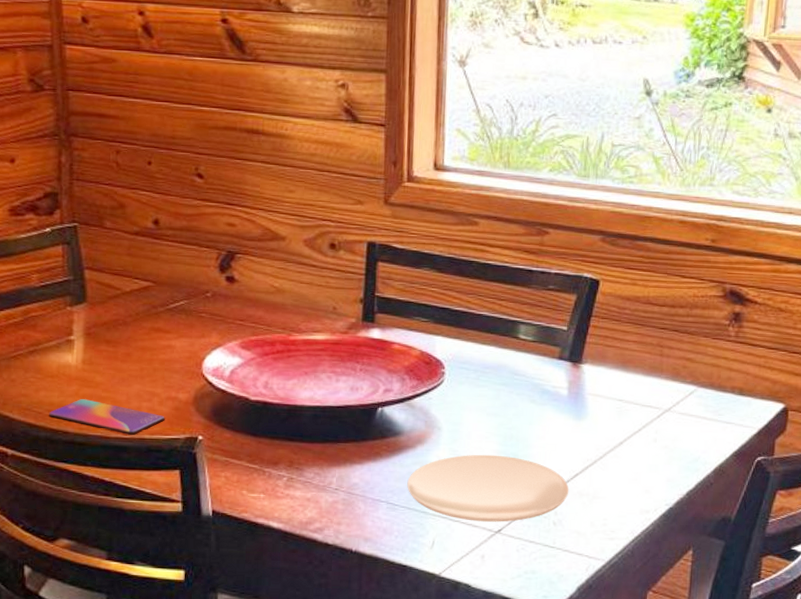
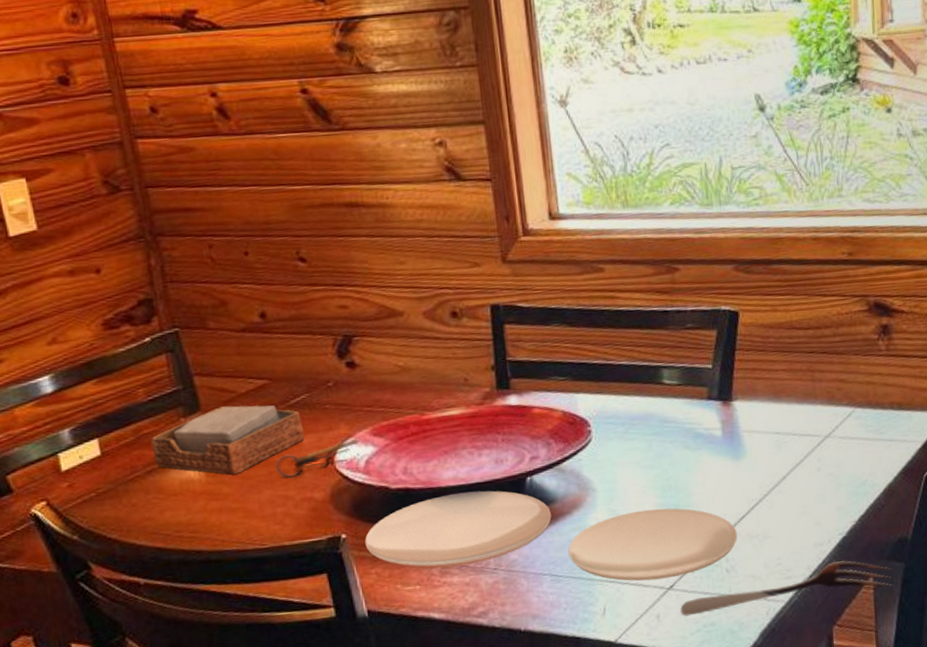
napkin holder: none [37,300,178,366] -> present [151,405,305,475]
smartphone: present [49,399,165,435] -> none [178,513,303,545]
key: none [147,348,228,377] -> present [275,438,360,479]
plate: none [219,413,396,482] -> present [365,490,552,569]
fork: none [504,529,713,562] -> present [679,560,894,617]

